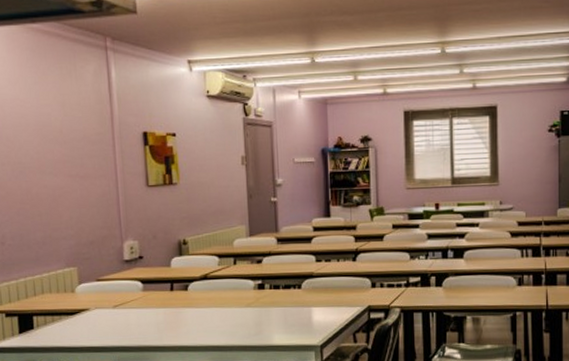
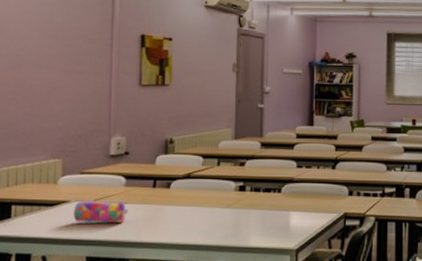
pencil case: none [93,306,148,329] -> present [72,200,128,224]

